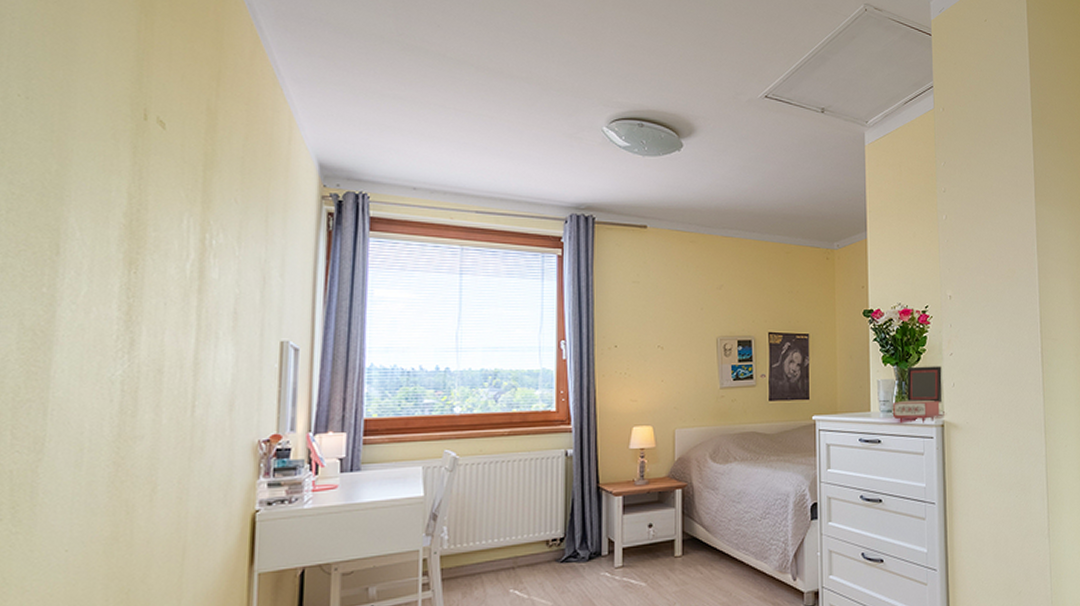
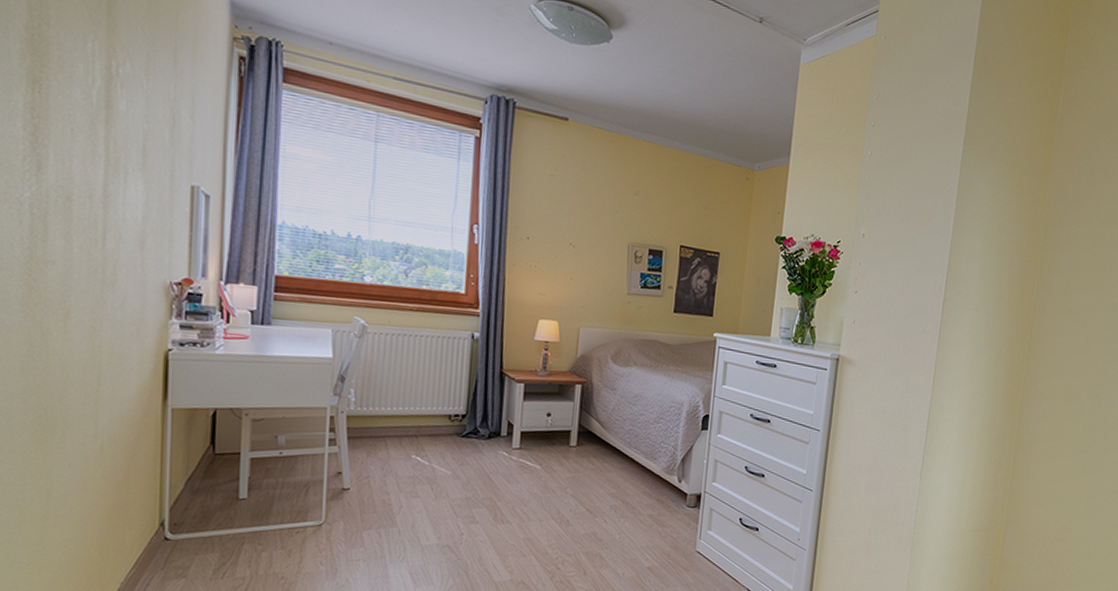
jewelry box: present [892,366,943,424] -> none [790,298,845,355]

